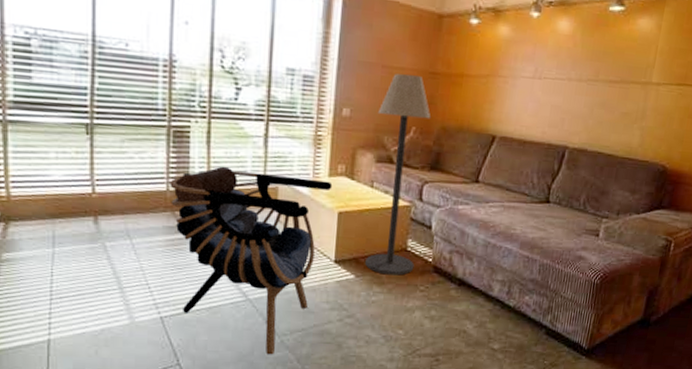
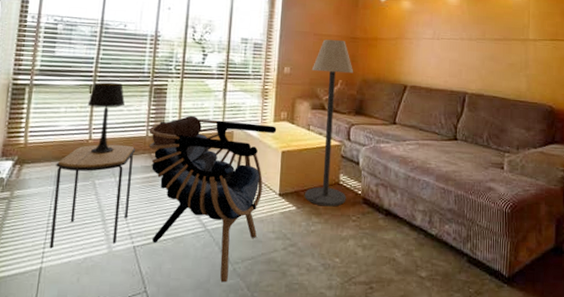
side table: none [52,199,155,319] -> present [49,144,136,249]
table lamp: none [85,120,136,212] -> present [87,82,126,154]

